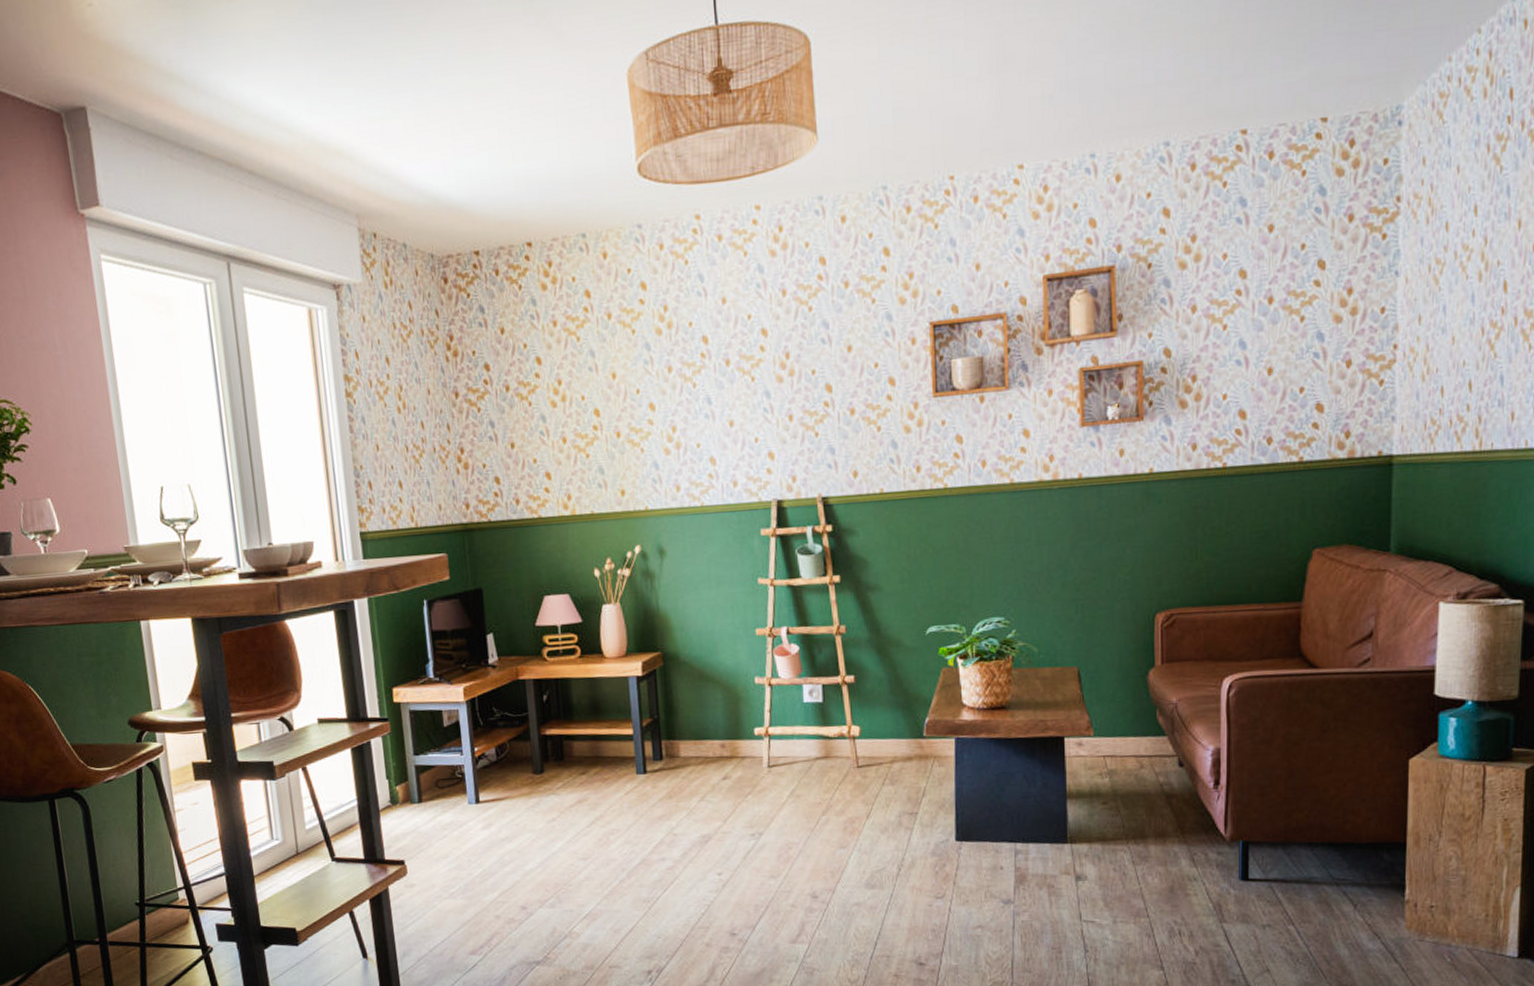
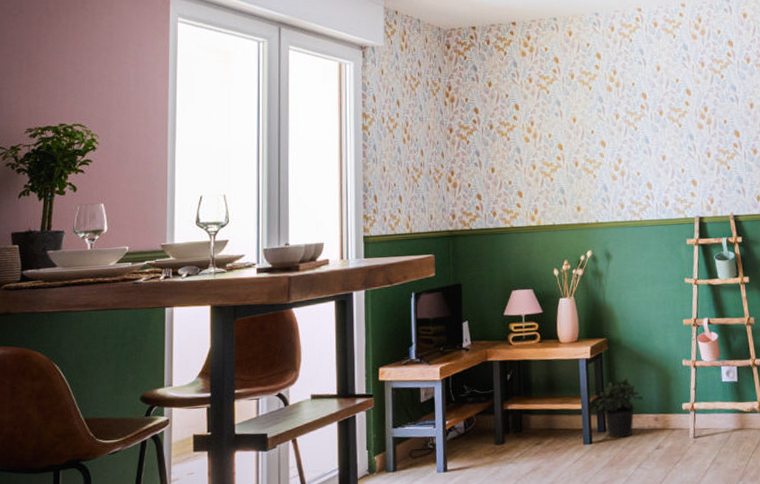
potted plant: none [647,698,707,767] -> present [593,377,643,438]

